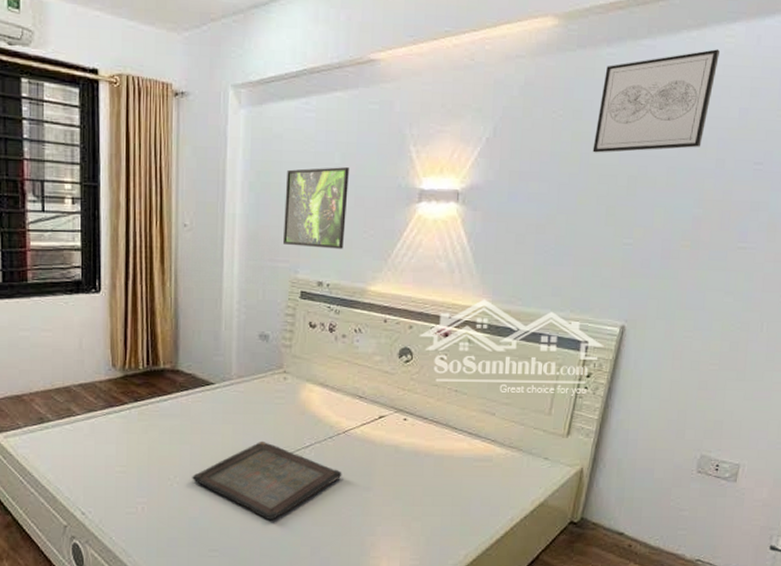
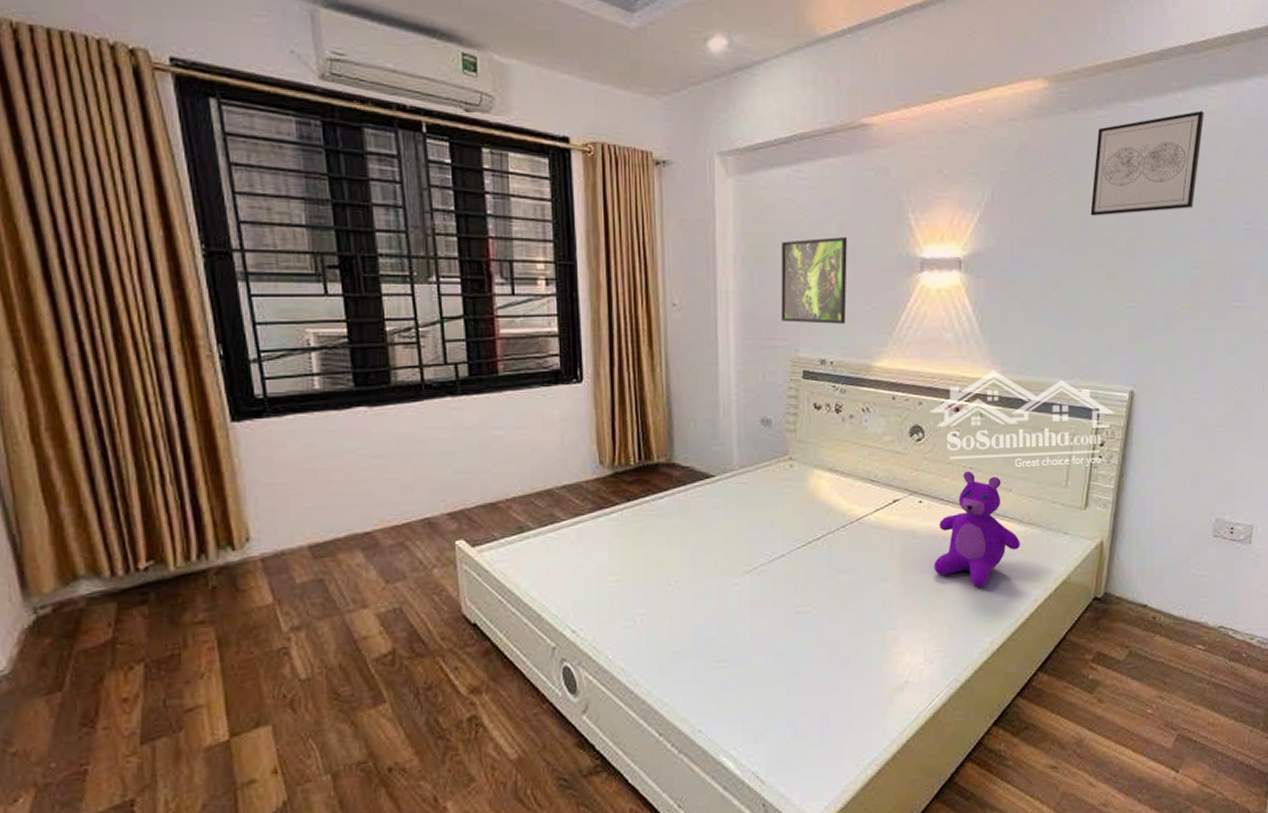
serving tray: present [192,440,342,521] -> none [695,535,858,622]
teddy bear: none [414,393,500,503] -> present [934,470,1020,587]

